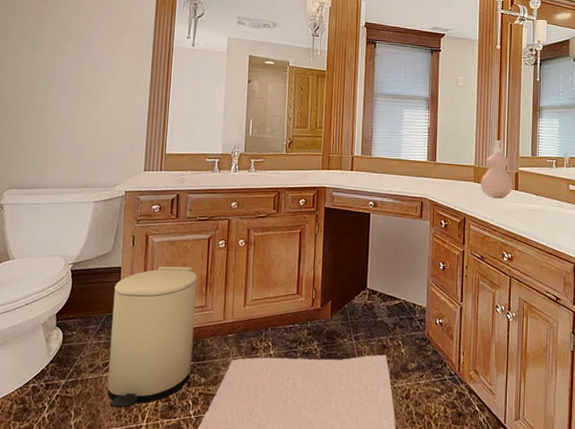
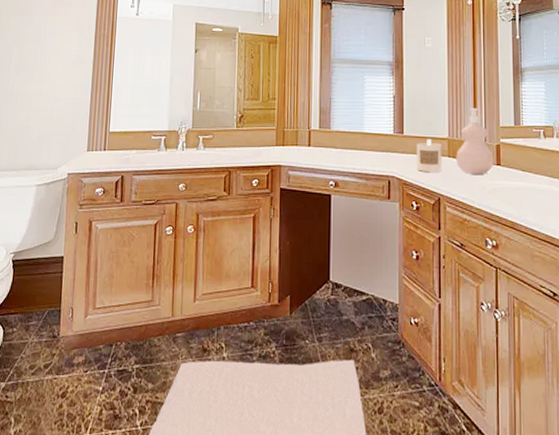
pedal bin: present [107,266,198,408] -> none [48,256,144,416]
candle: none [446,166,469,196] -> present [416,139,442,173]

